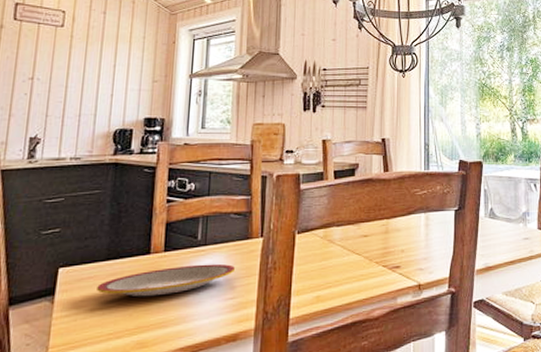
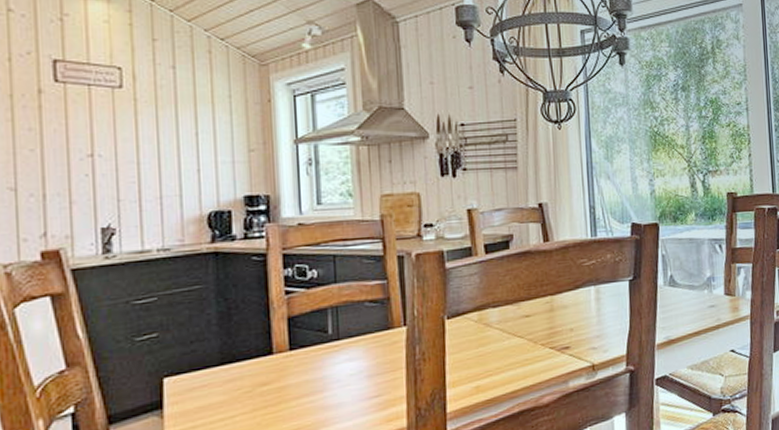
plate: present [97,263,236,297] -> none [213,359,378,404]

